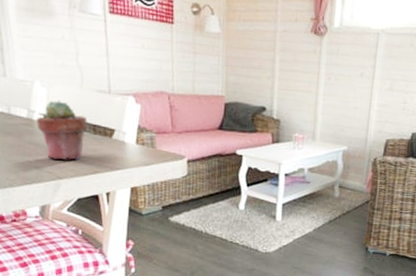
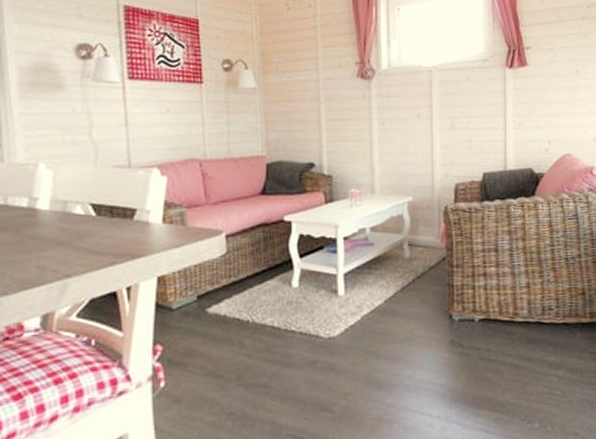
potted succulent: present [35,100,89,160] -> none [38,181,104,254]

